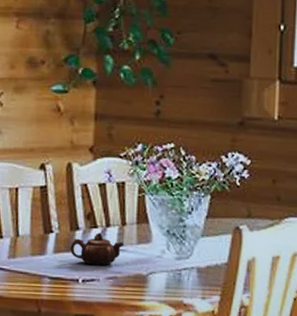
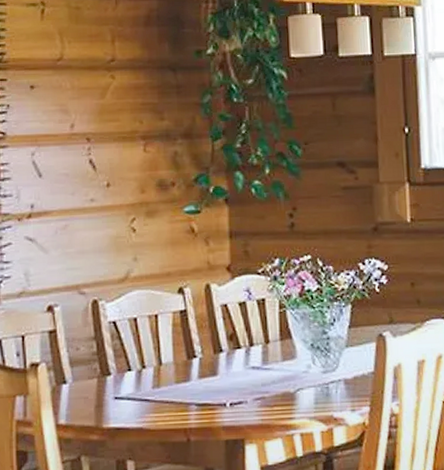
teapot: present [70,232,124,266] -> none [215,353,270,388]

